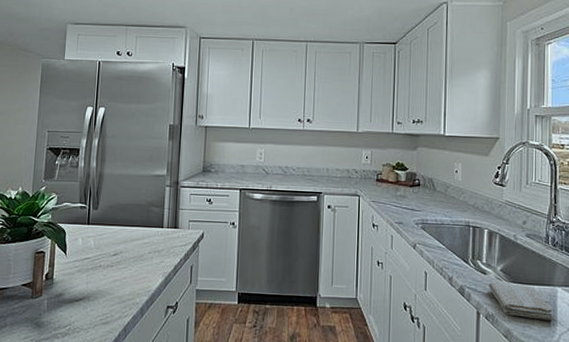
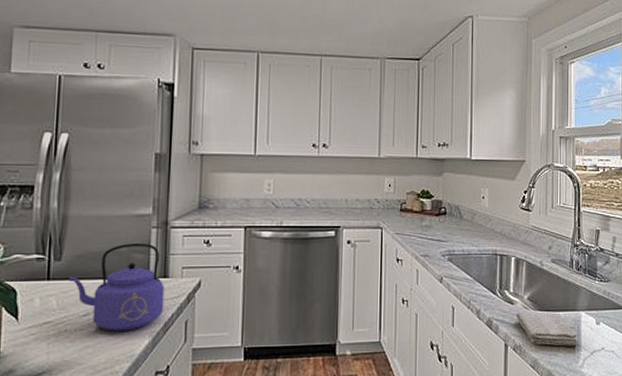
kettle: none [102,198,175,271] -> present [68,243,165,332]

